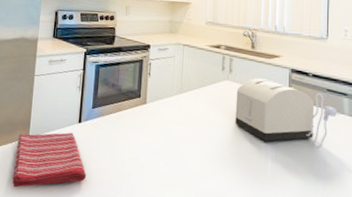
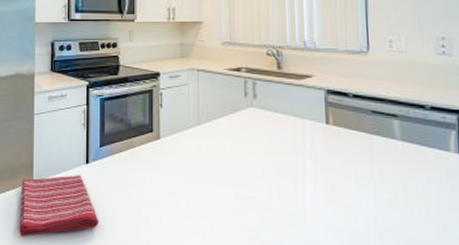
toaster: present [235,78,341,149] -> none [263,103,391,180]

